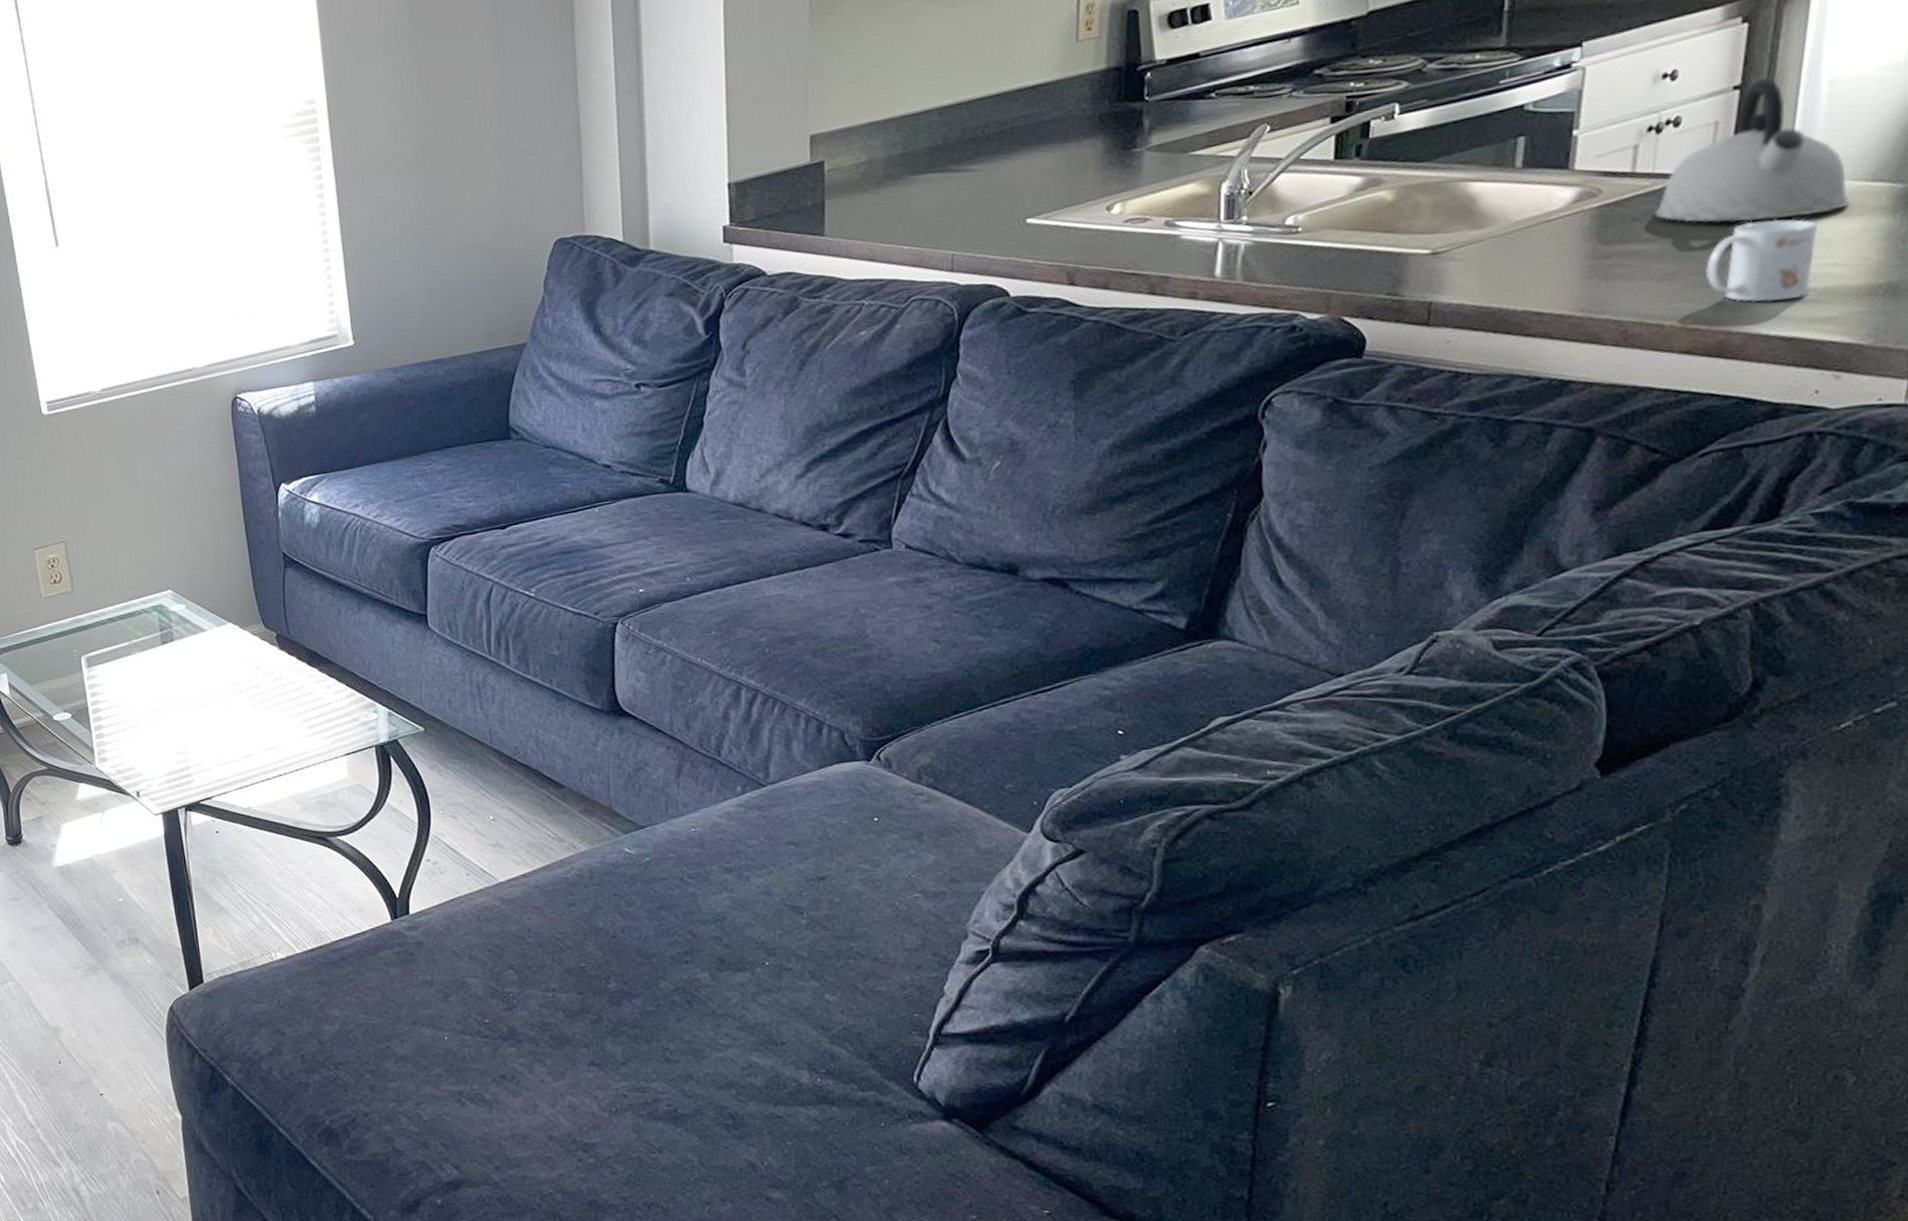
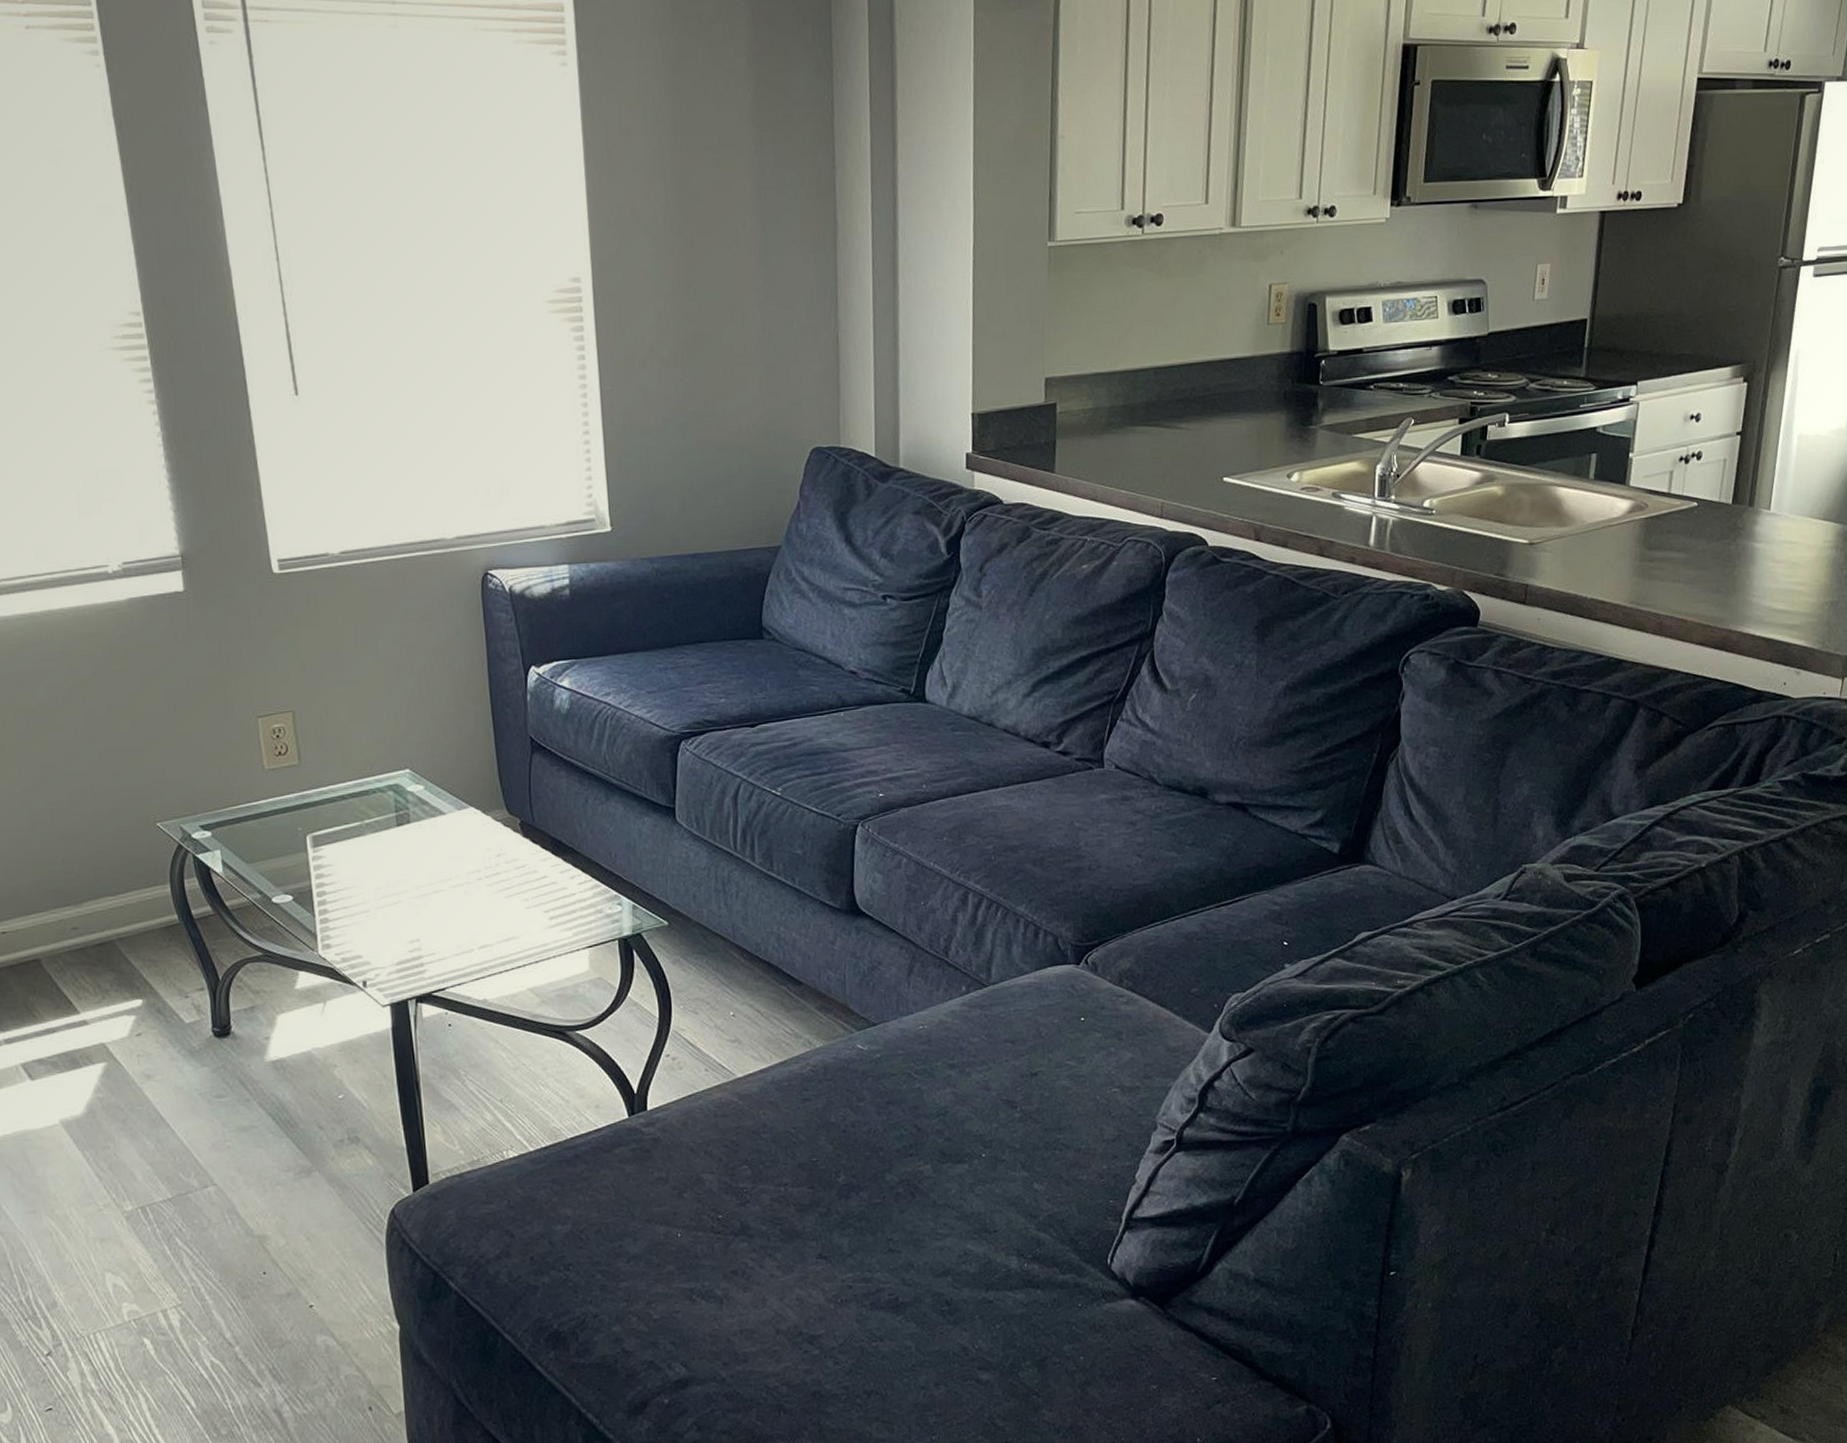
kettle: present [1655,76,1850,222] -> none [1683,427,1809,543]
mug: present [1706,218,1819,302] -> none [1715,542,1789,608]

